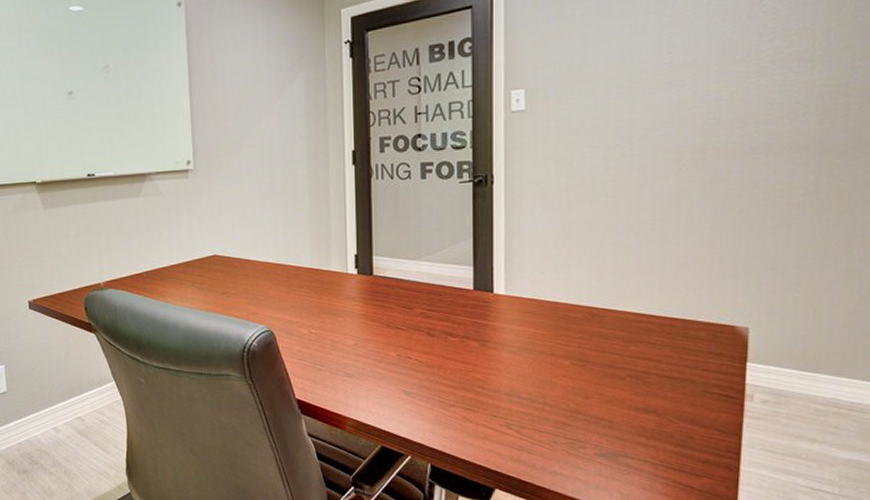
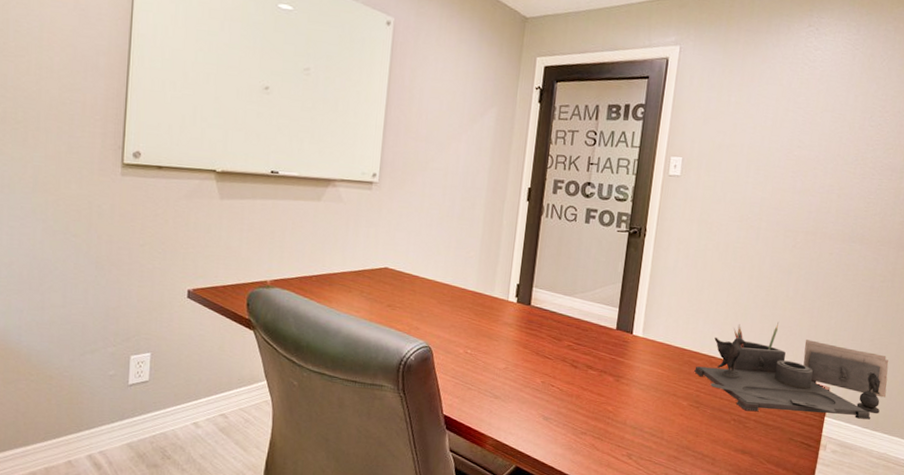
desk organizer: none [573,259,826,365] -> present [694,322,889,420]

